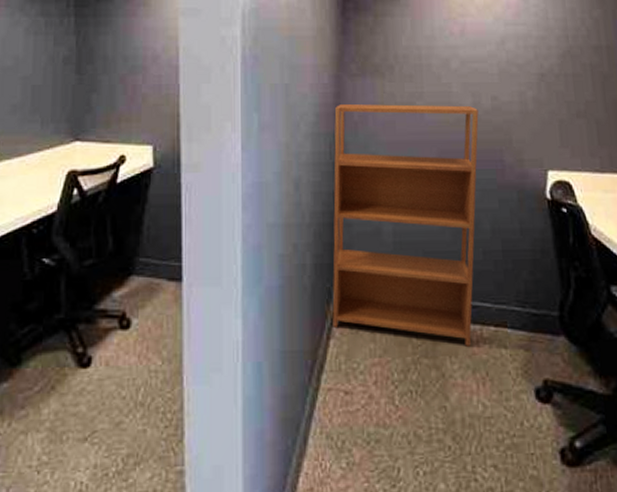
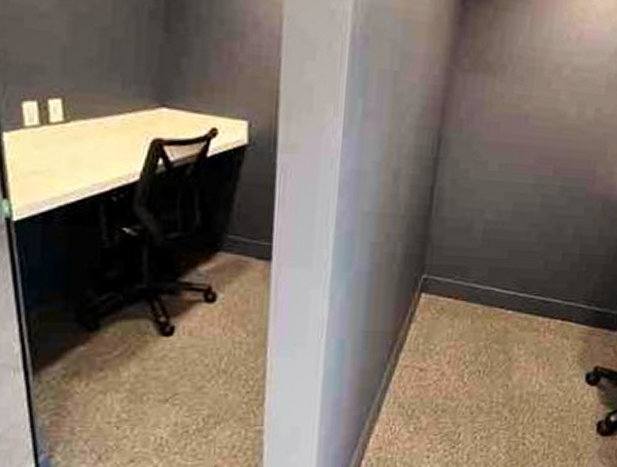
bookshelf: present [332,104,479,346] -> none [416,99,581,336]

